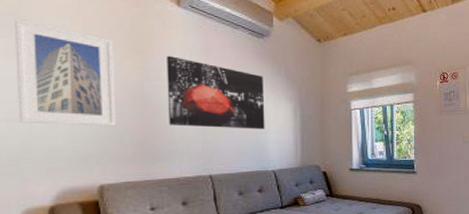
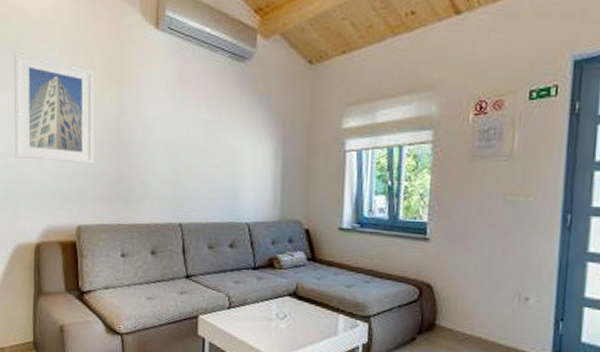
wall art: present [166,56,265,129] -> none [142,87,242,173]

